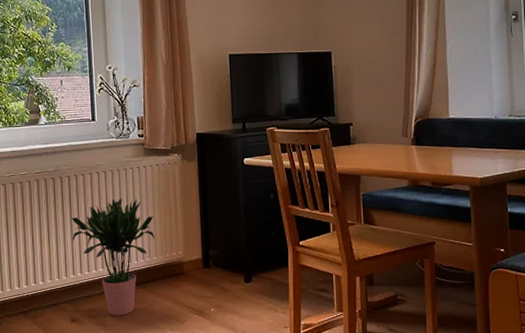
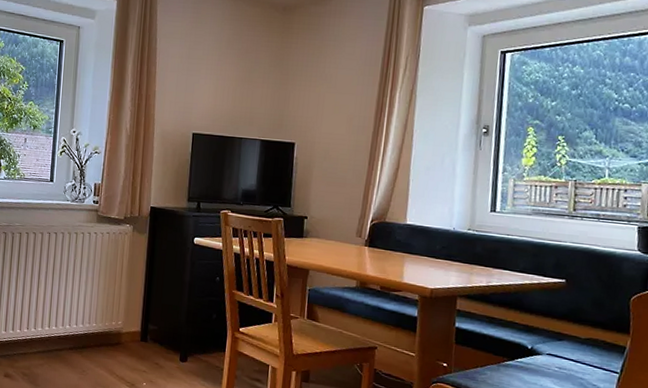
potted plant: present [71,198,155,316] -> none [16,261,98,378]

